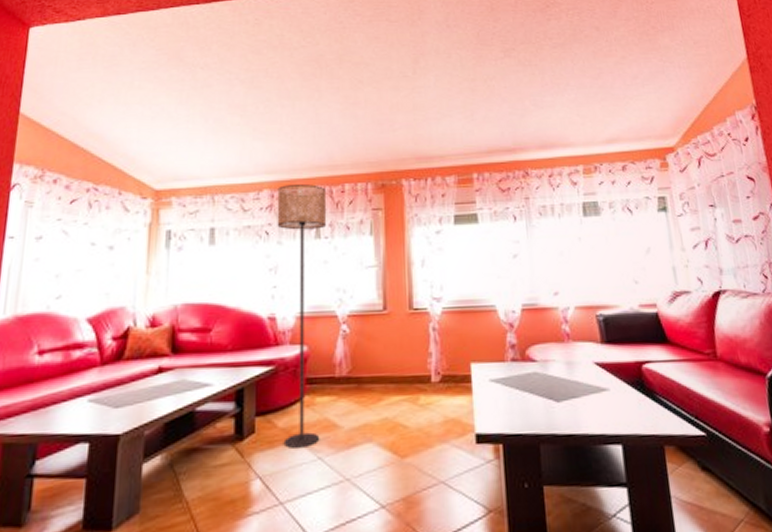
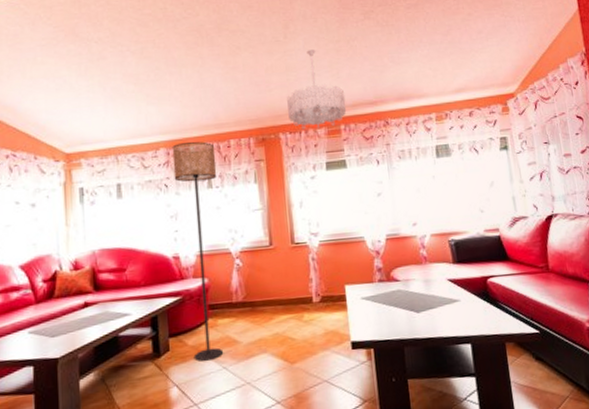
chandelier: none [413,88,481,177] -> present [287,49,347,130]

